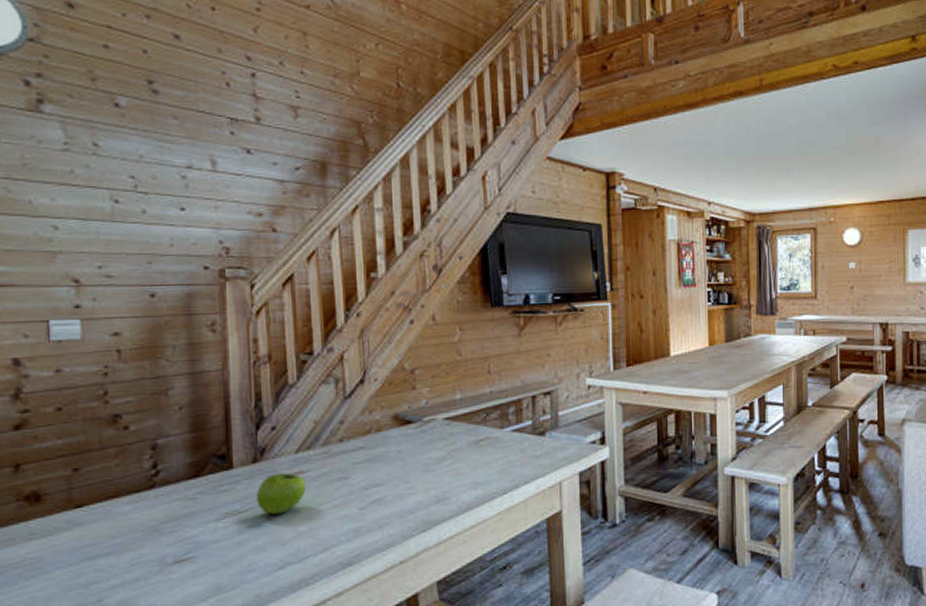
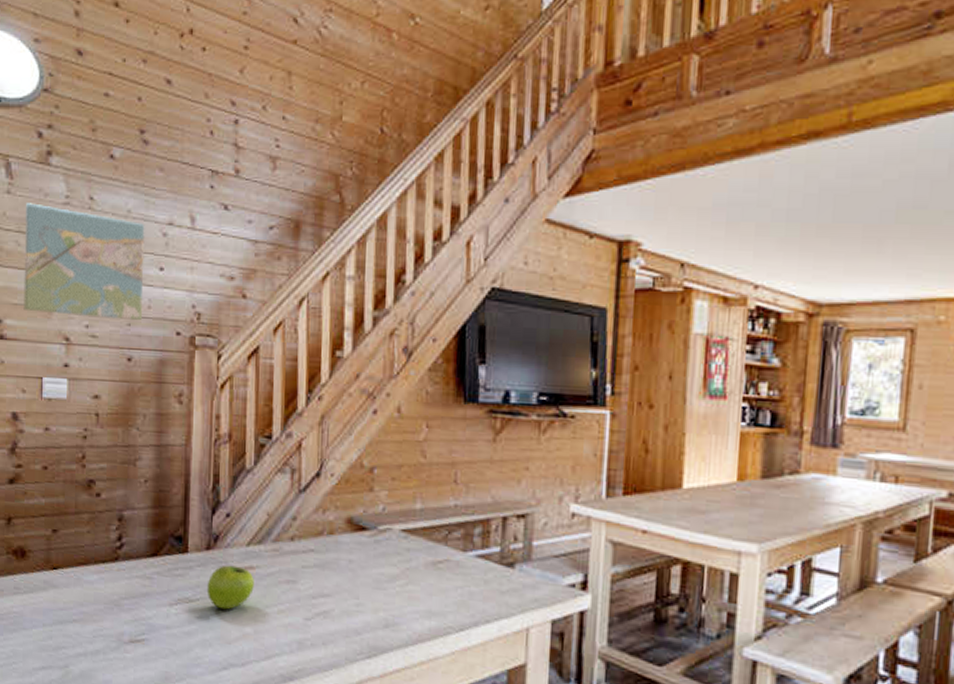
map: none [14,150,165,259] -> present [23,203,145,321]

